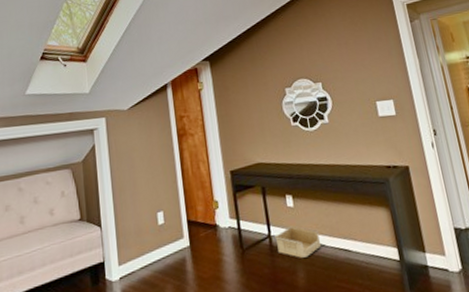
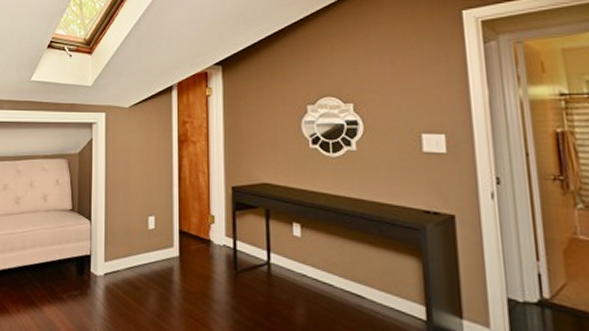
storage bin: present [275,226,322,258] -> none [274,257,329,294]

